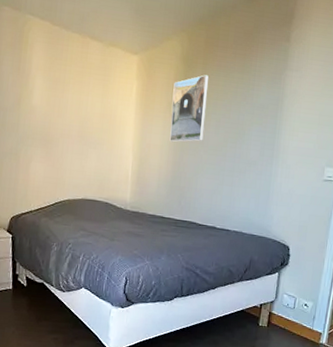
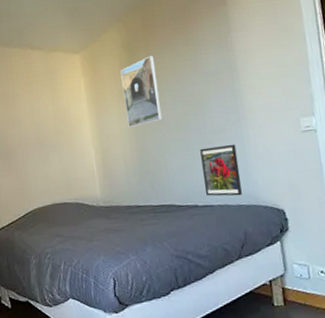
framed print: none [225,176,263,227] -> present [200,144,242,196]

